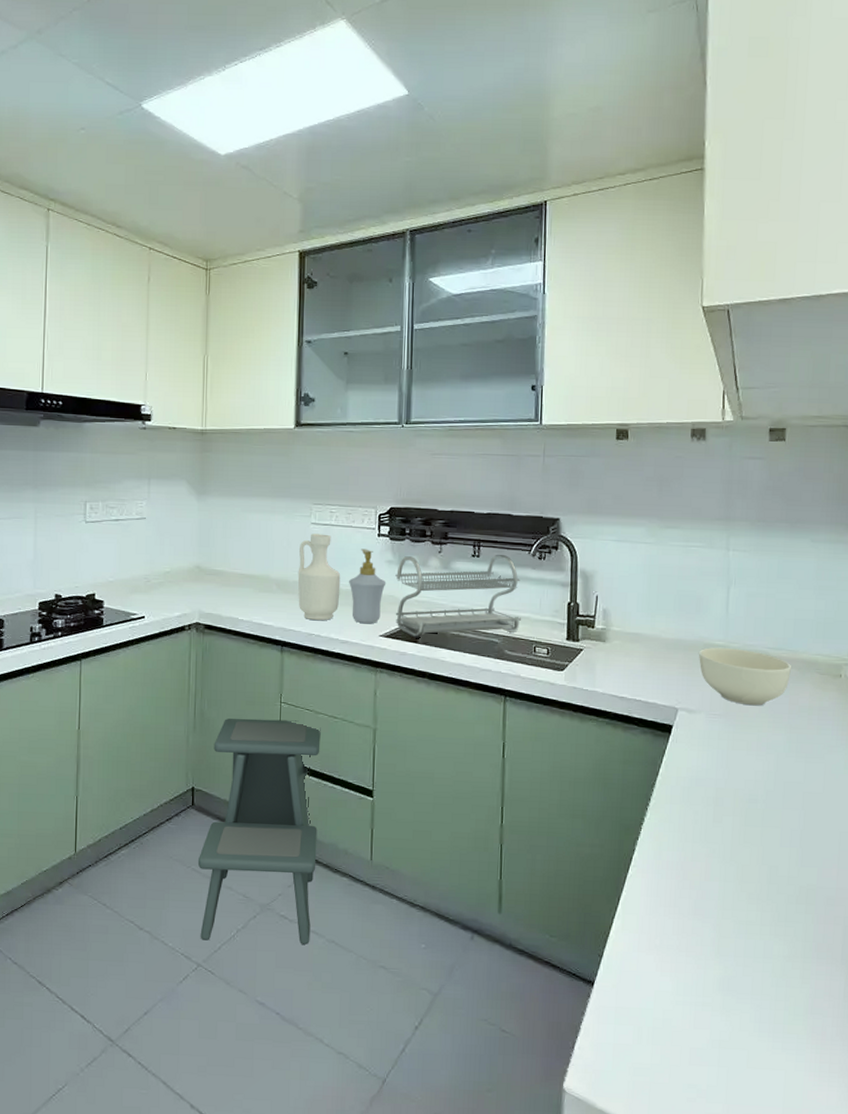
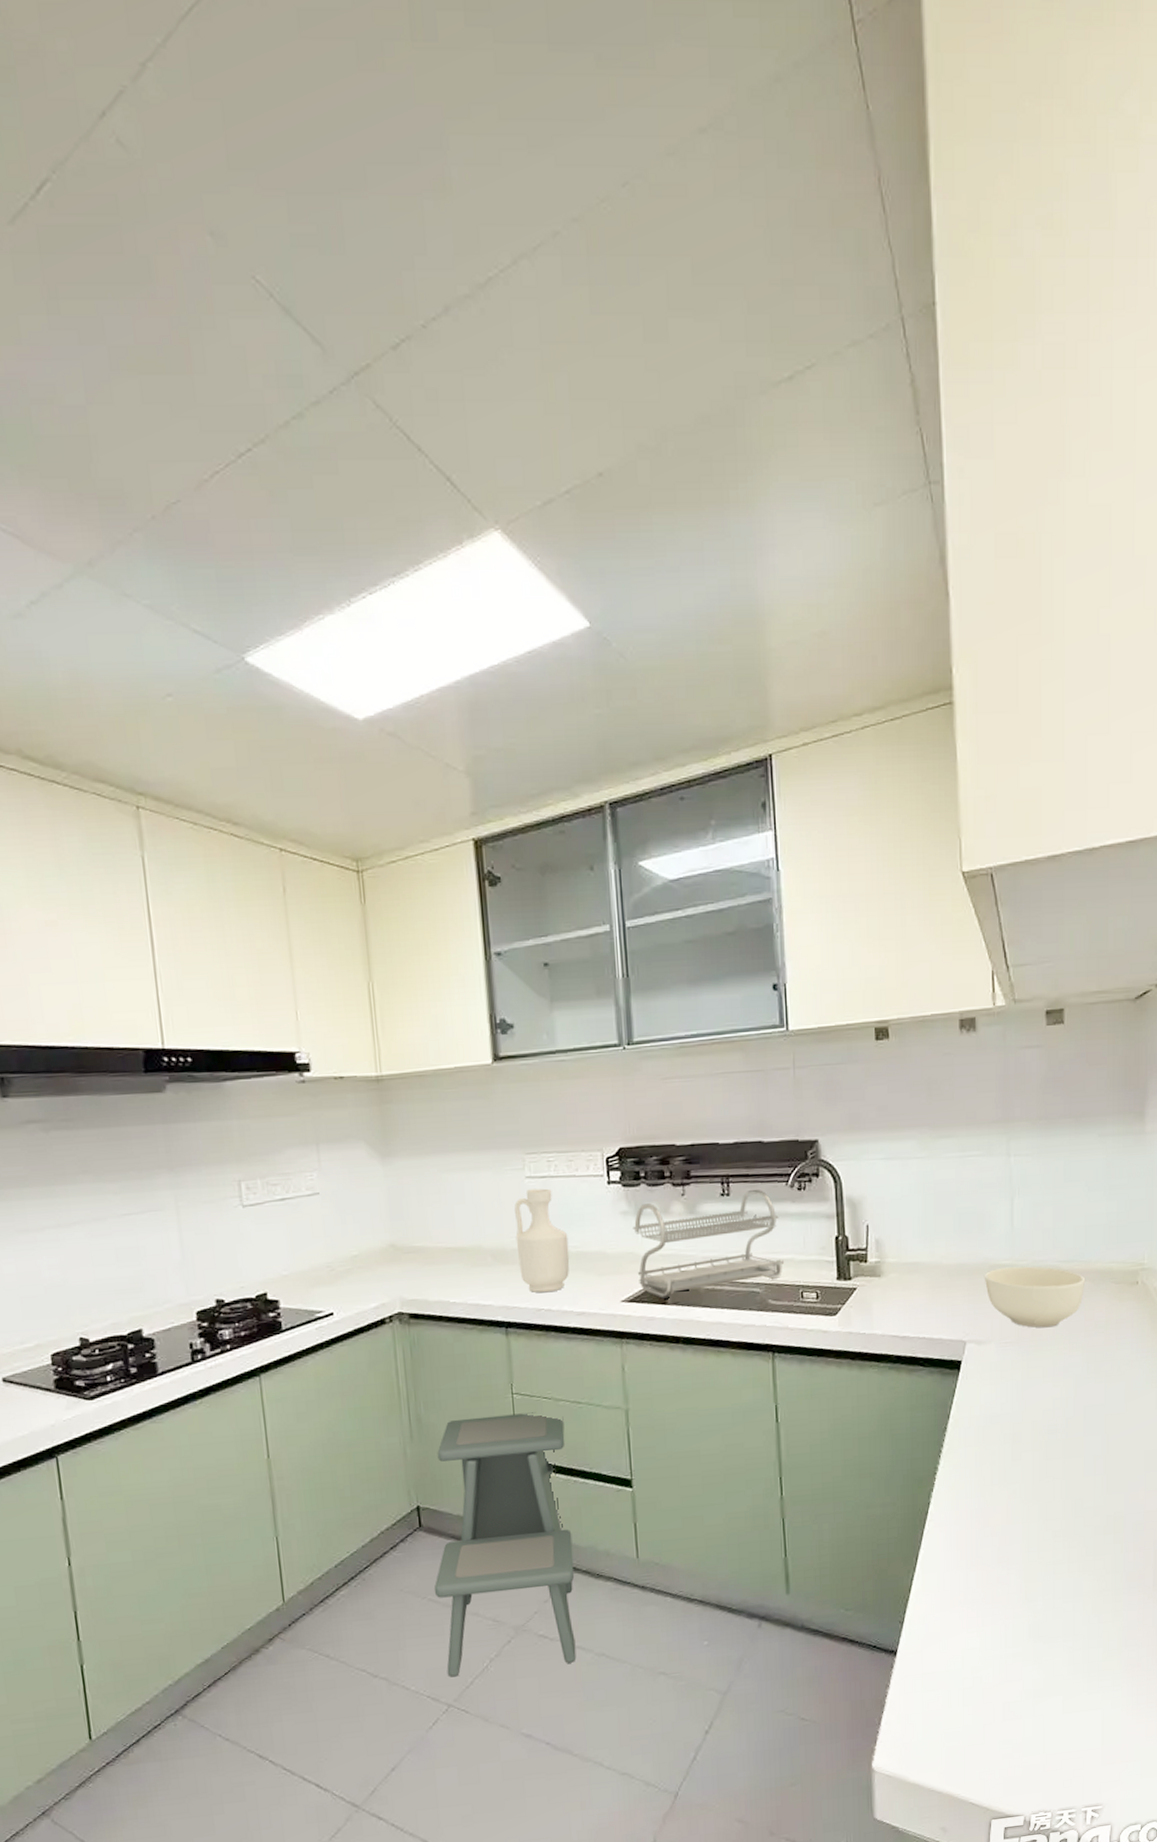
soap bottle: present [349,549,387,624] -> none [579,1200,623,1290]

